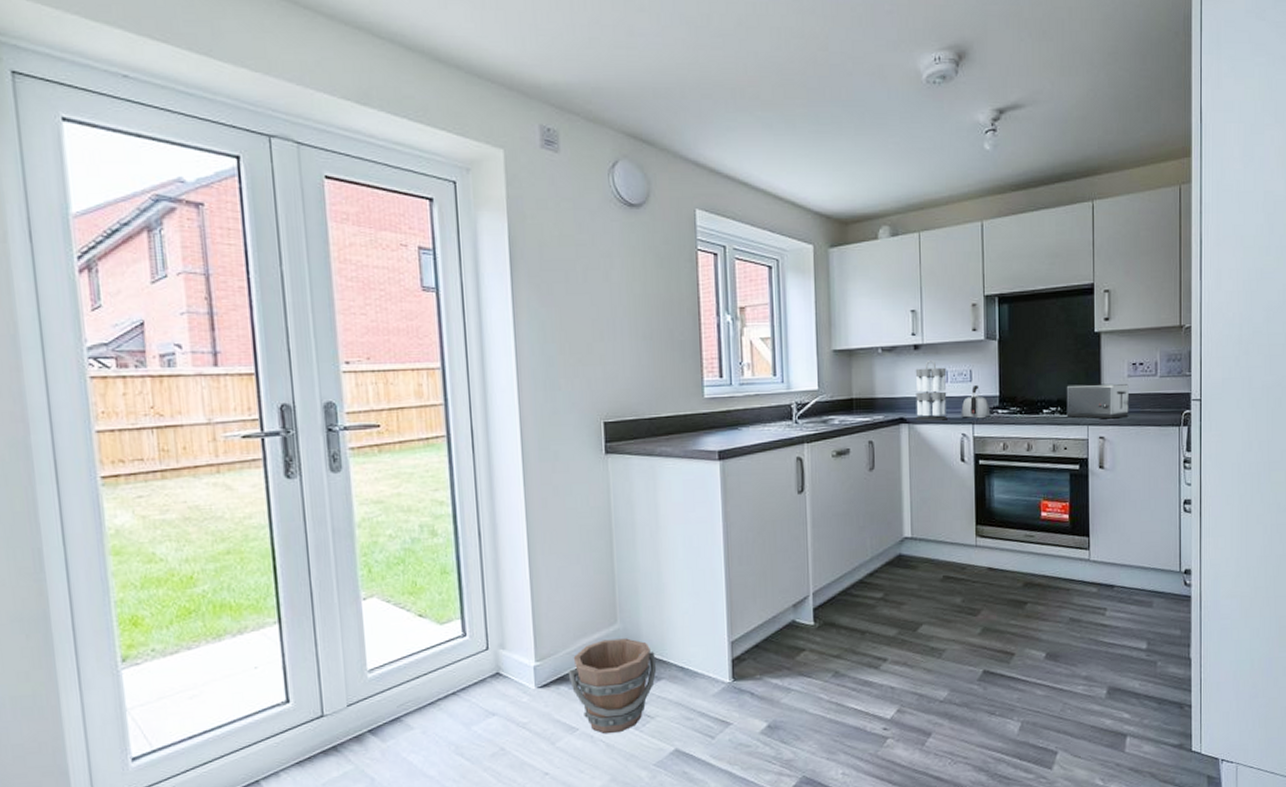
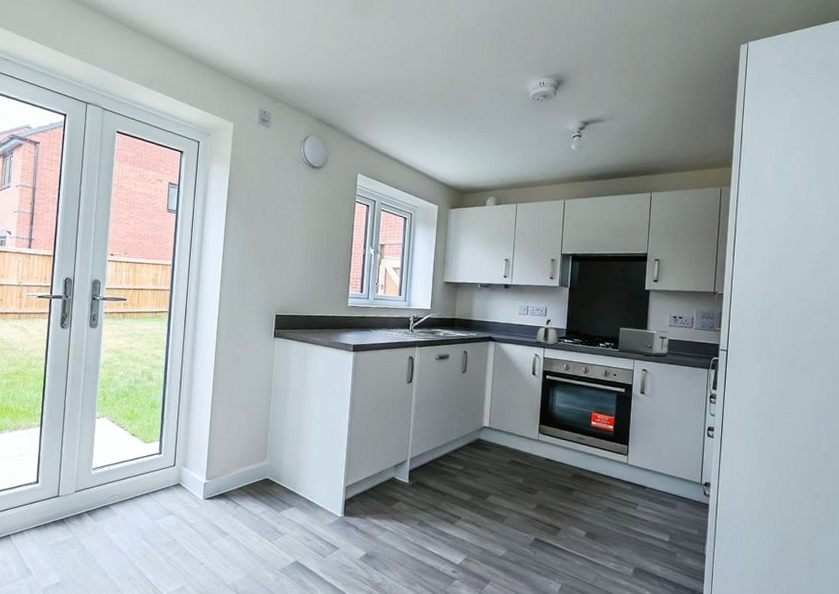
bucket: present [568,638,657,733] -> none [227,471,290,541]
spice rack: present [915,360,948,421] -> none [501,297,528,343]

